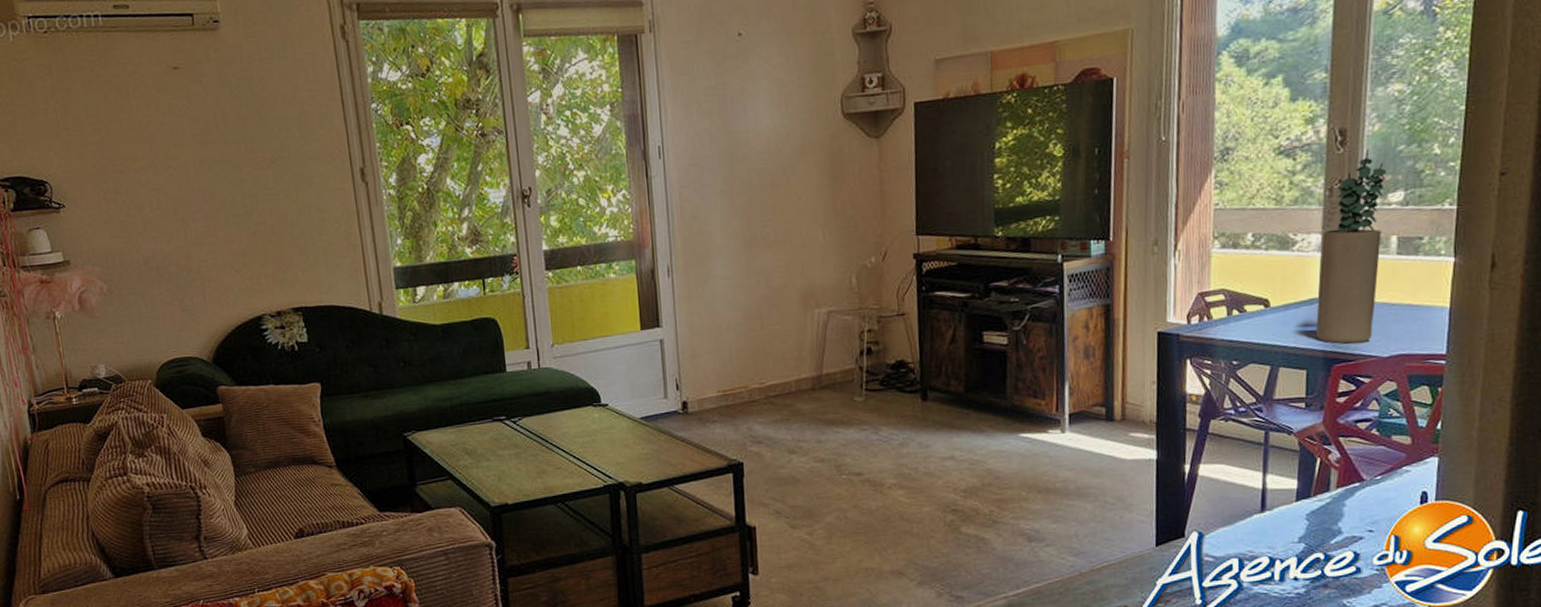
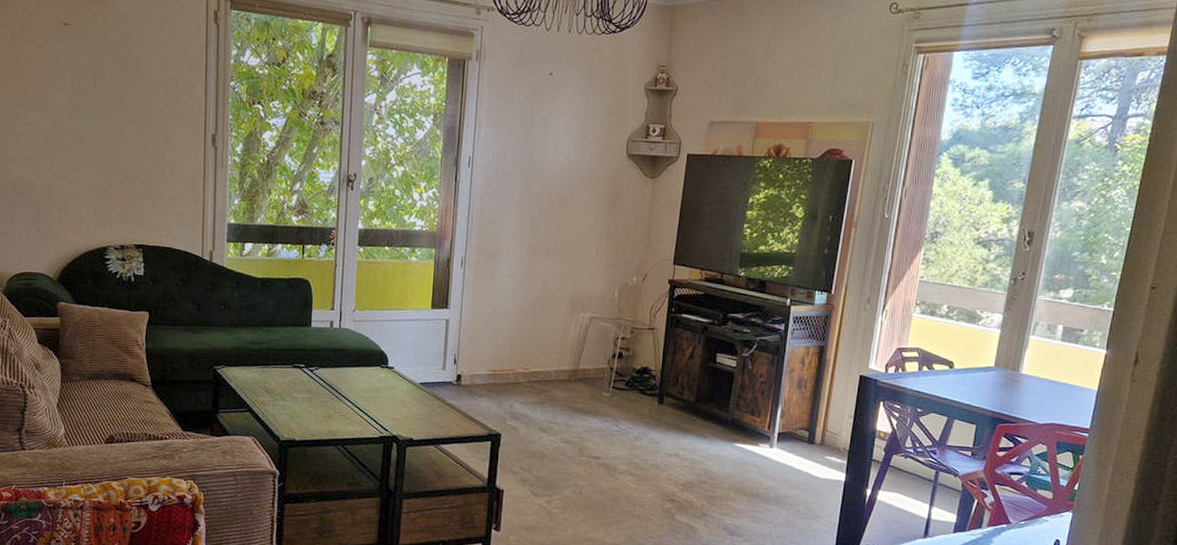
vase: present [1315,149,1387,344] -> none [987,251,1062,409]

